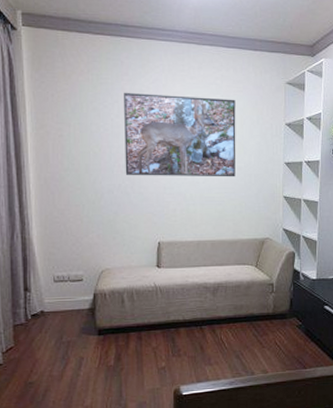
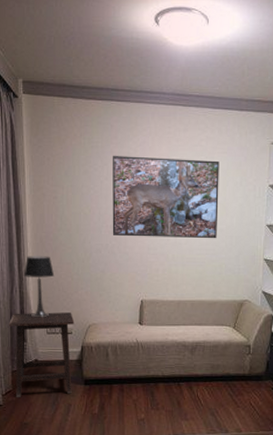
side table: none [9,258,85,355] -> present [9,312,75,398]
table lamp: none [25,198,62,265] -> present [23,256,55,318]

